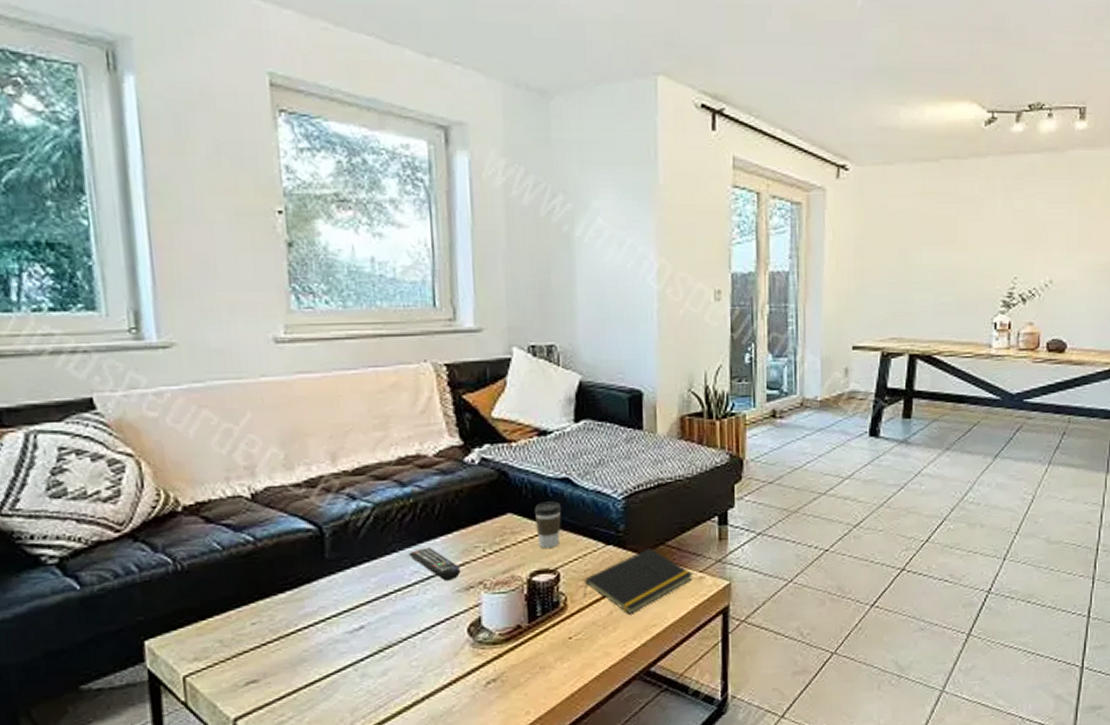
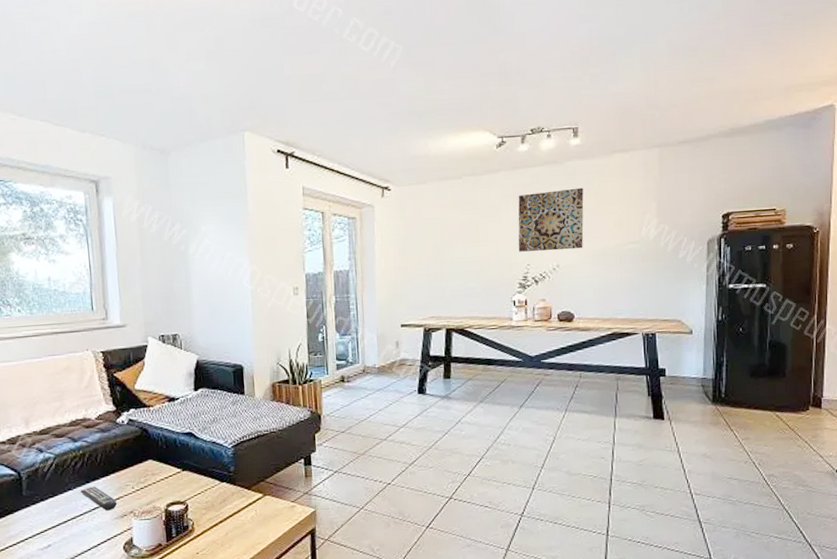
coffee cup: present [534,501,562,548] -> none [167,450,188,485]
notepad: present [583,548,694,615] -> none [206,484,287,535]
wall art: none [1004,184,1087,262] -> present [518,187,584,252]

